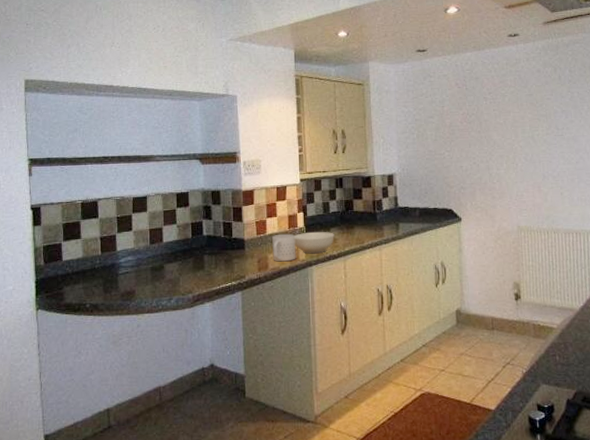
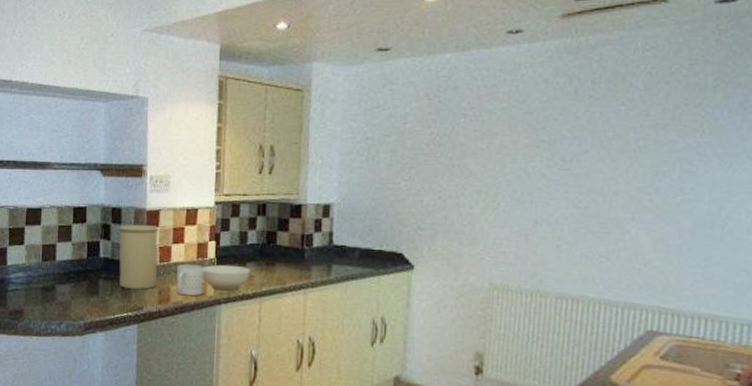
canister: none [219,204,256,261] -> present [119,224,159,289]

